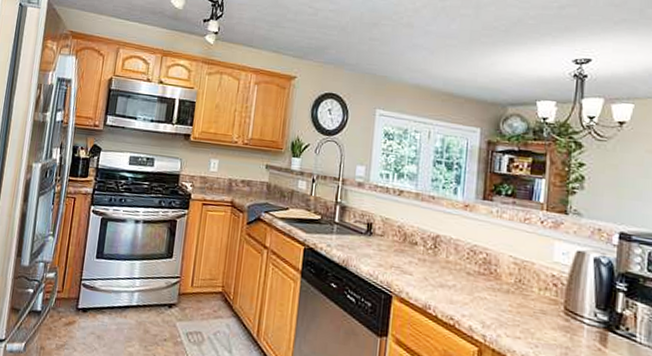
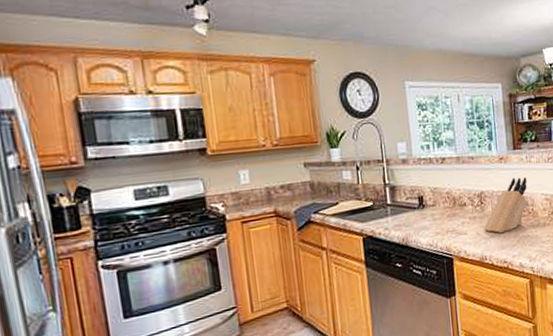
knife block: none [432,229,494,286] -> present [483,177,528,234]

